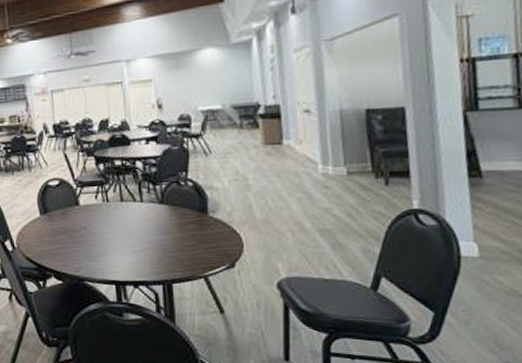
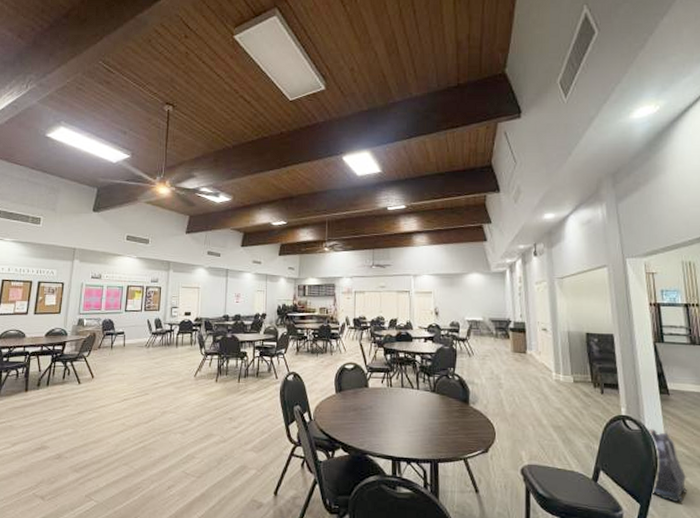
backpack: none [449,222,501,308] -> present [648,429,687,503]

